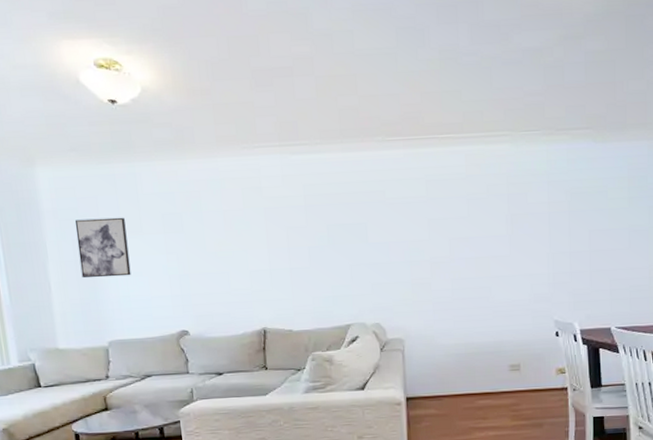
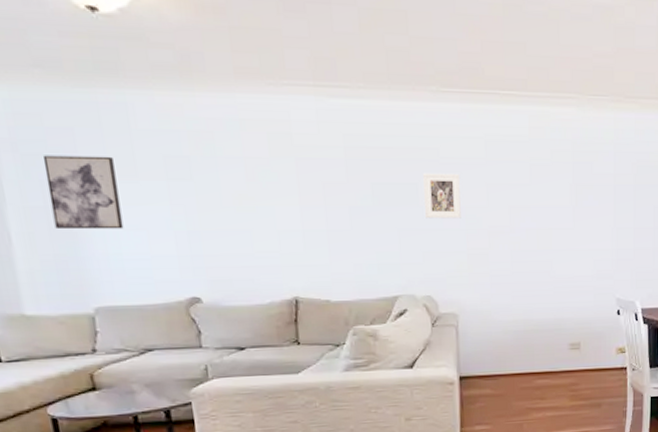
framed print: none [371,212,406,254] -> present [423,172,461,219]

